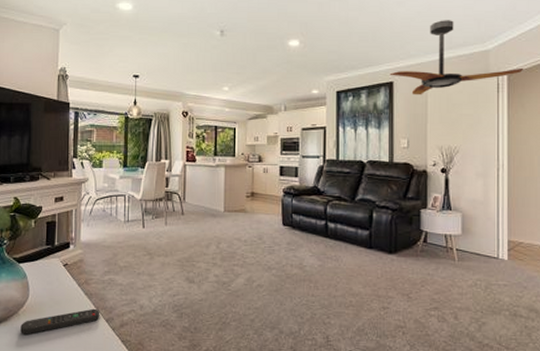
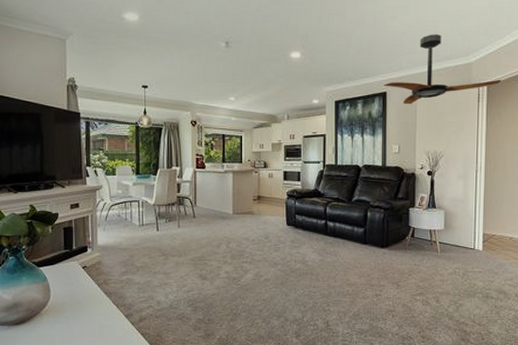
remote control: present [20,308,100,335] -> none [44,306,120,332]

